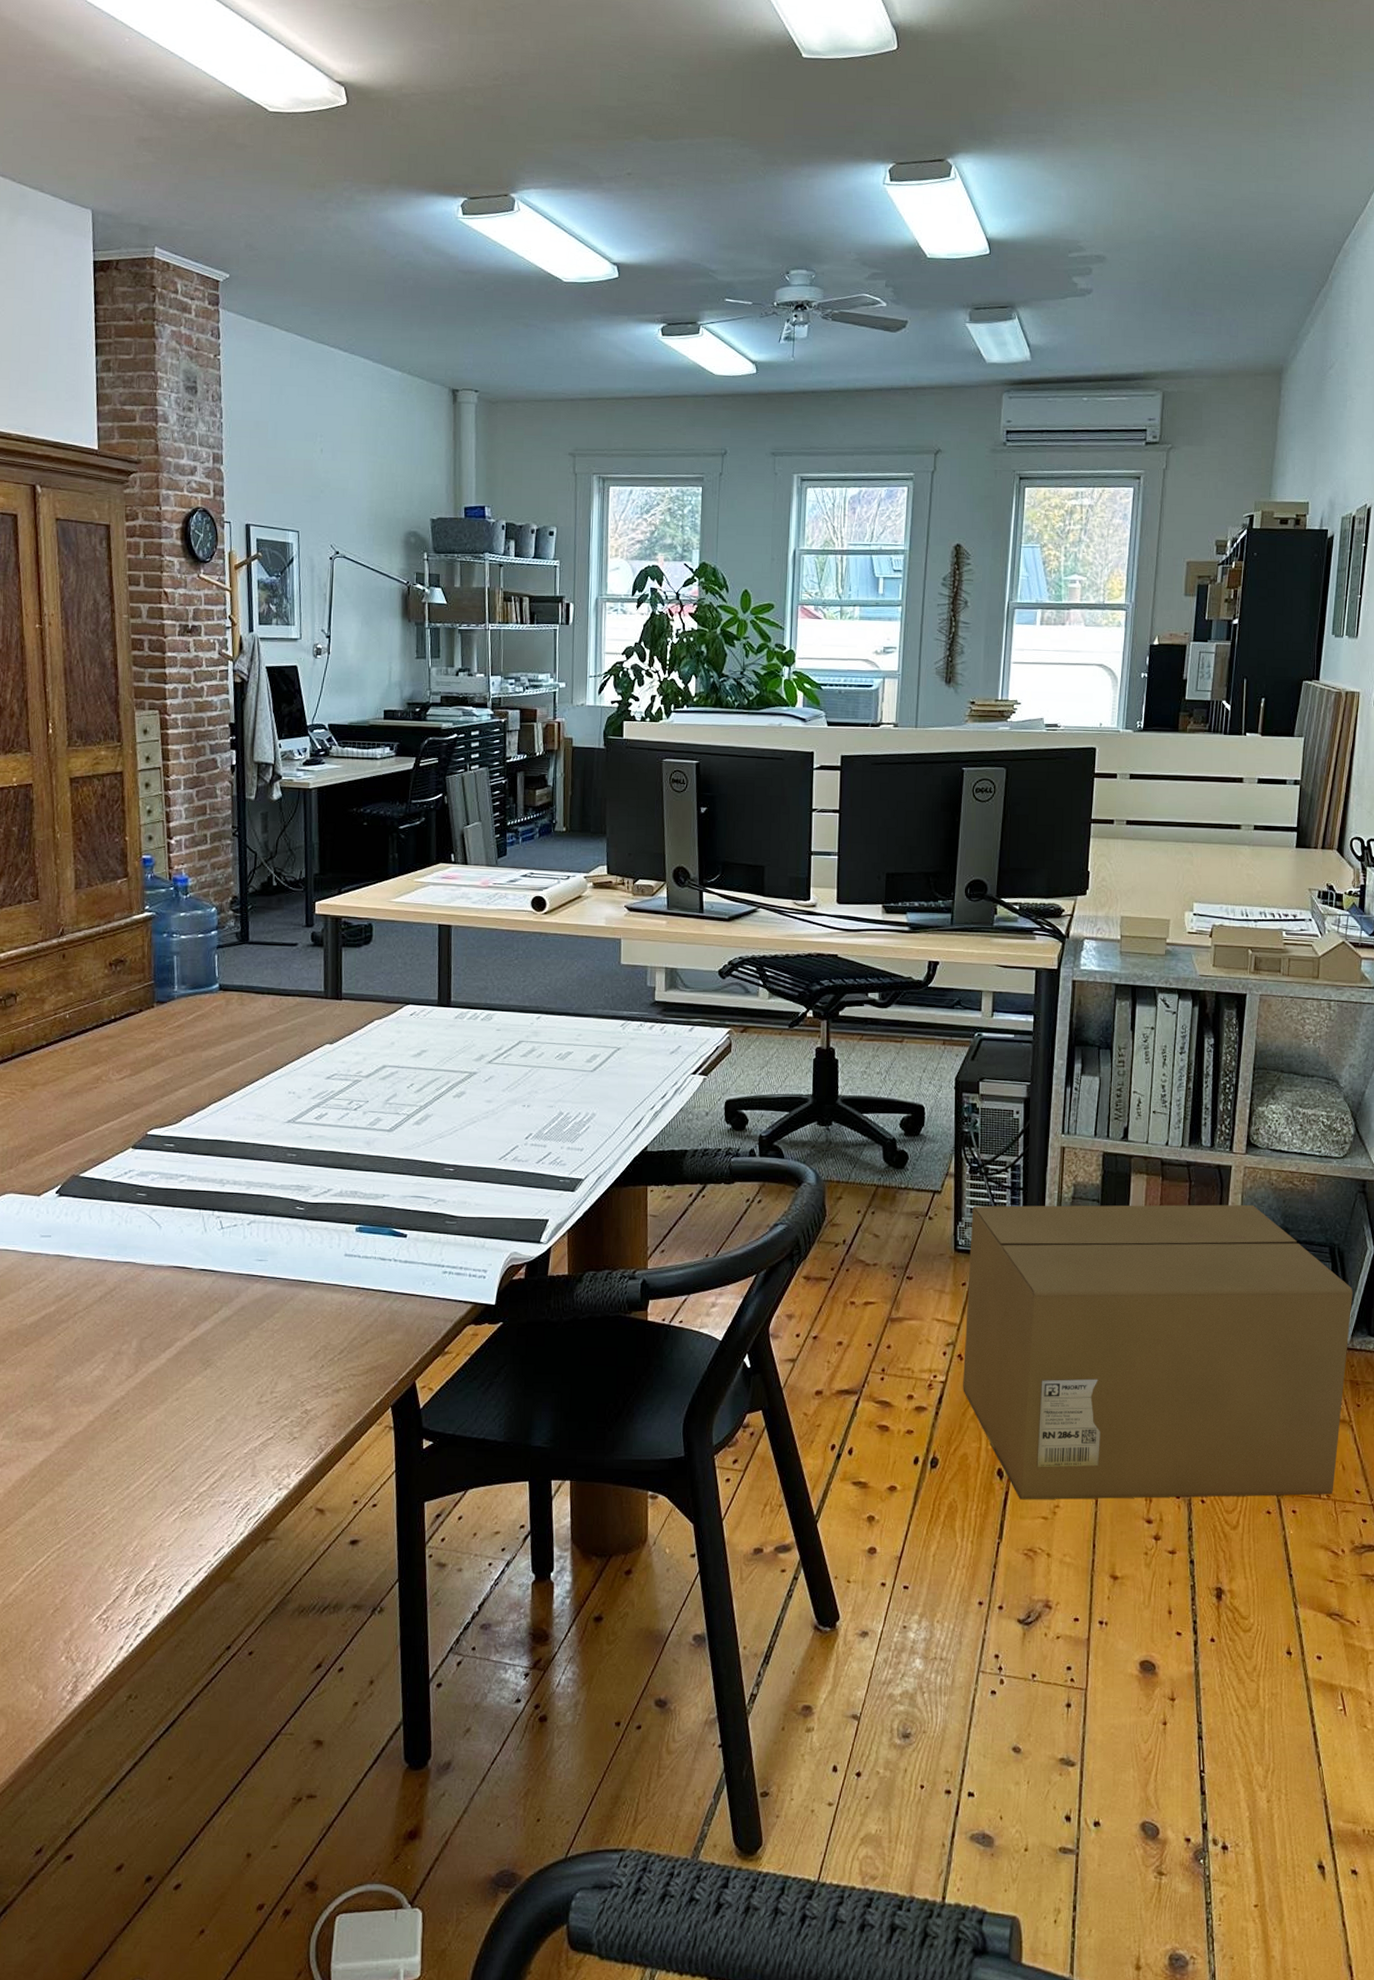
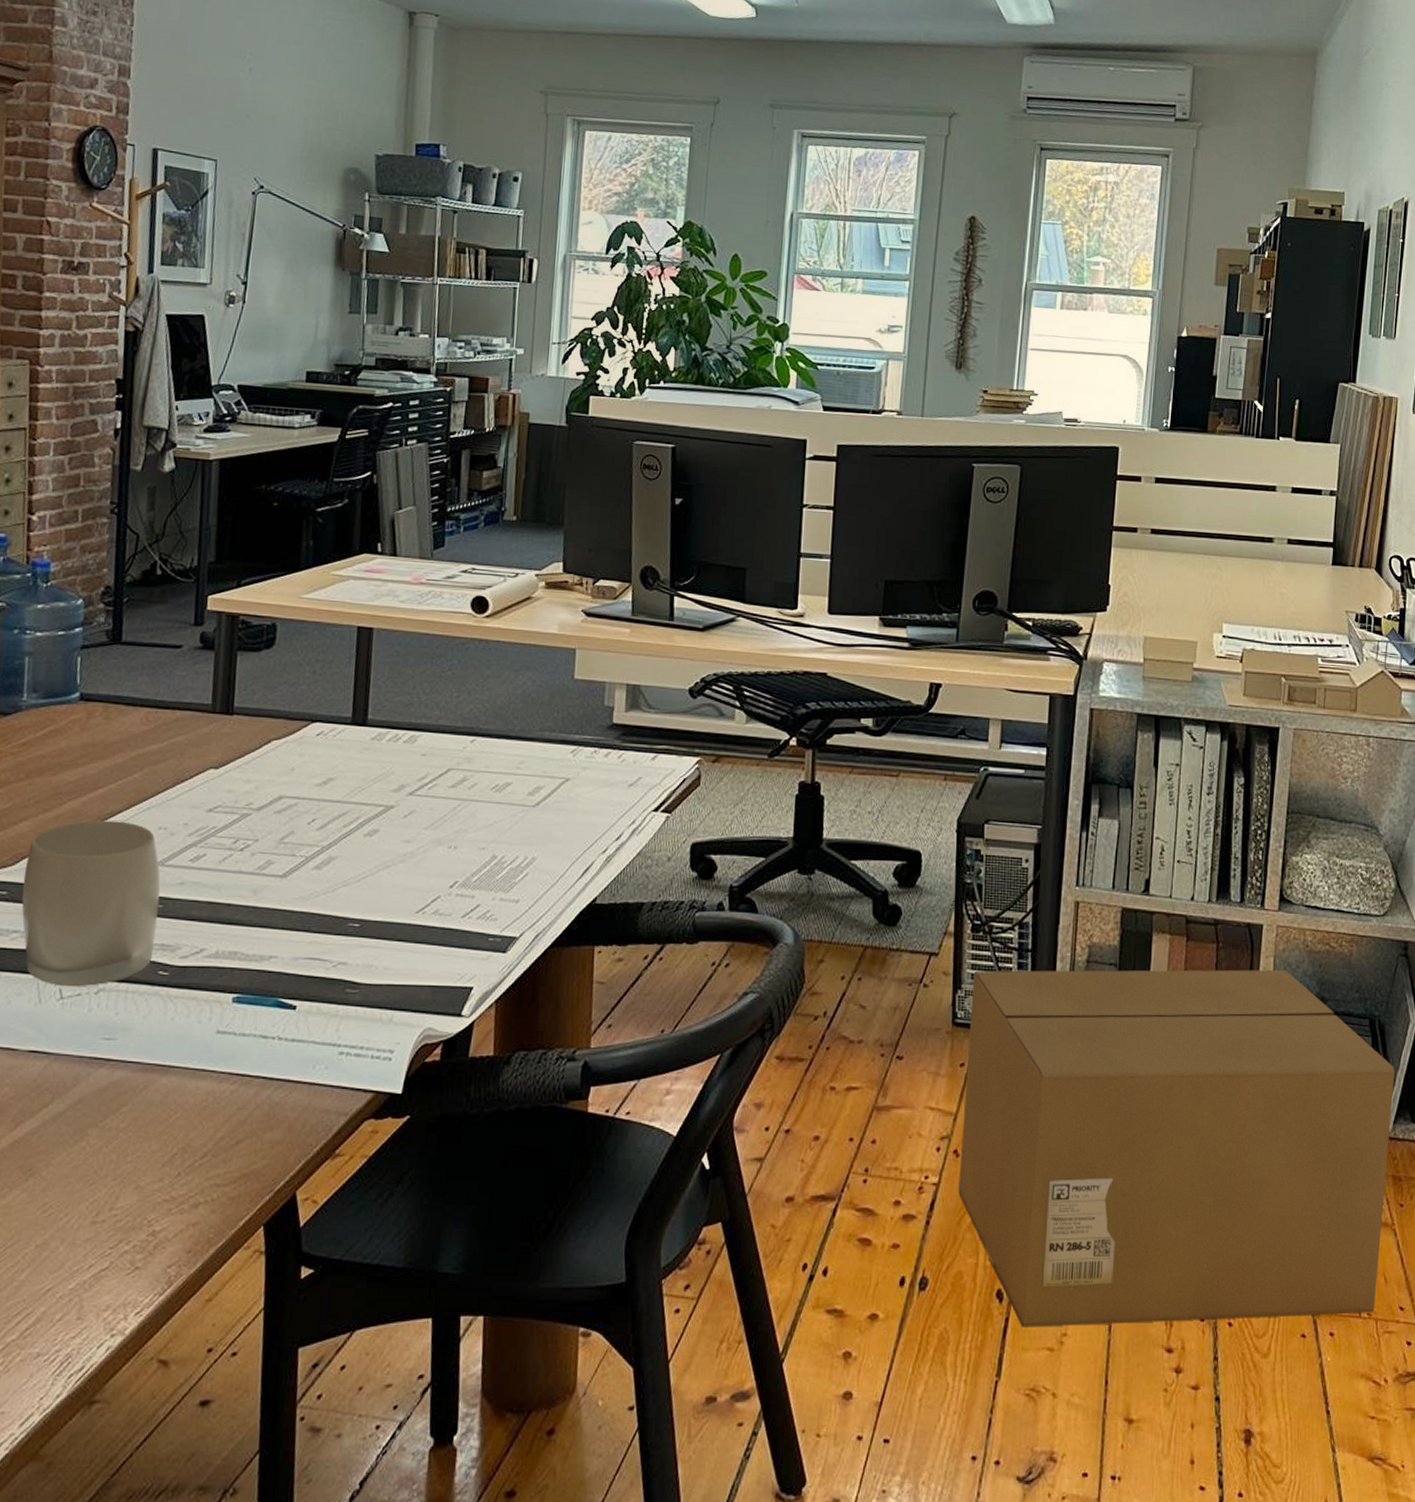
mug: none [185,1087,293,1219] -> present [21,820,161,986]

